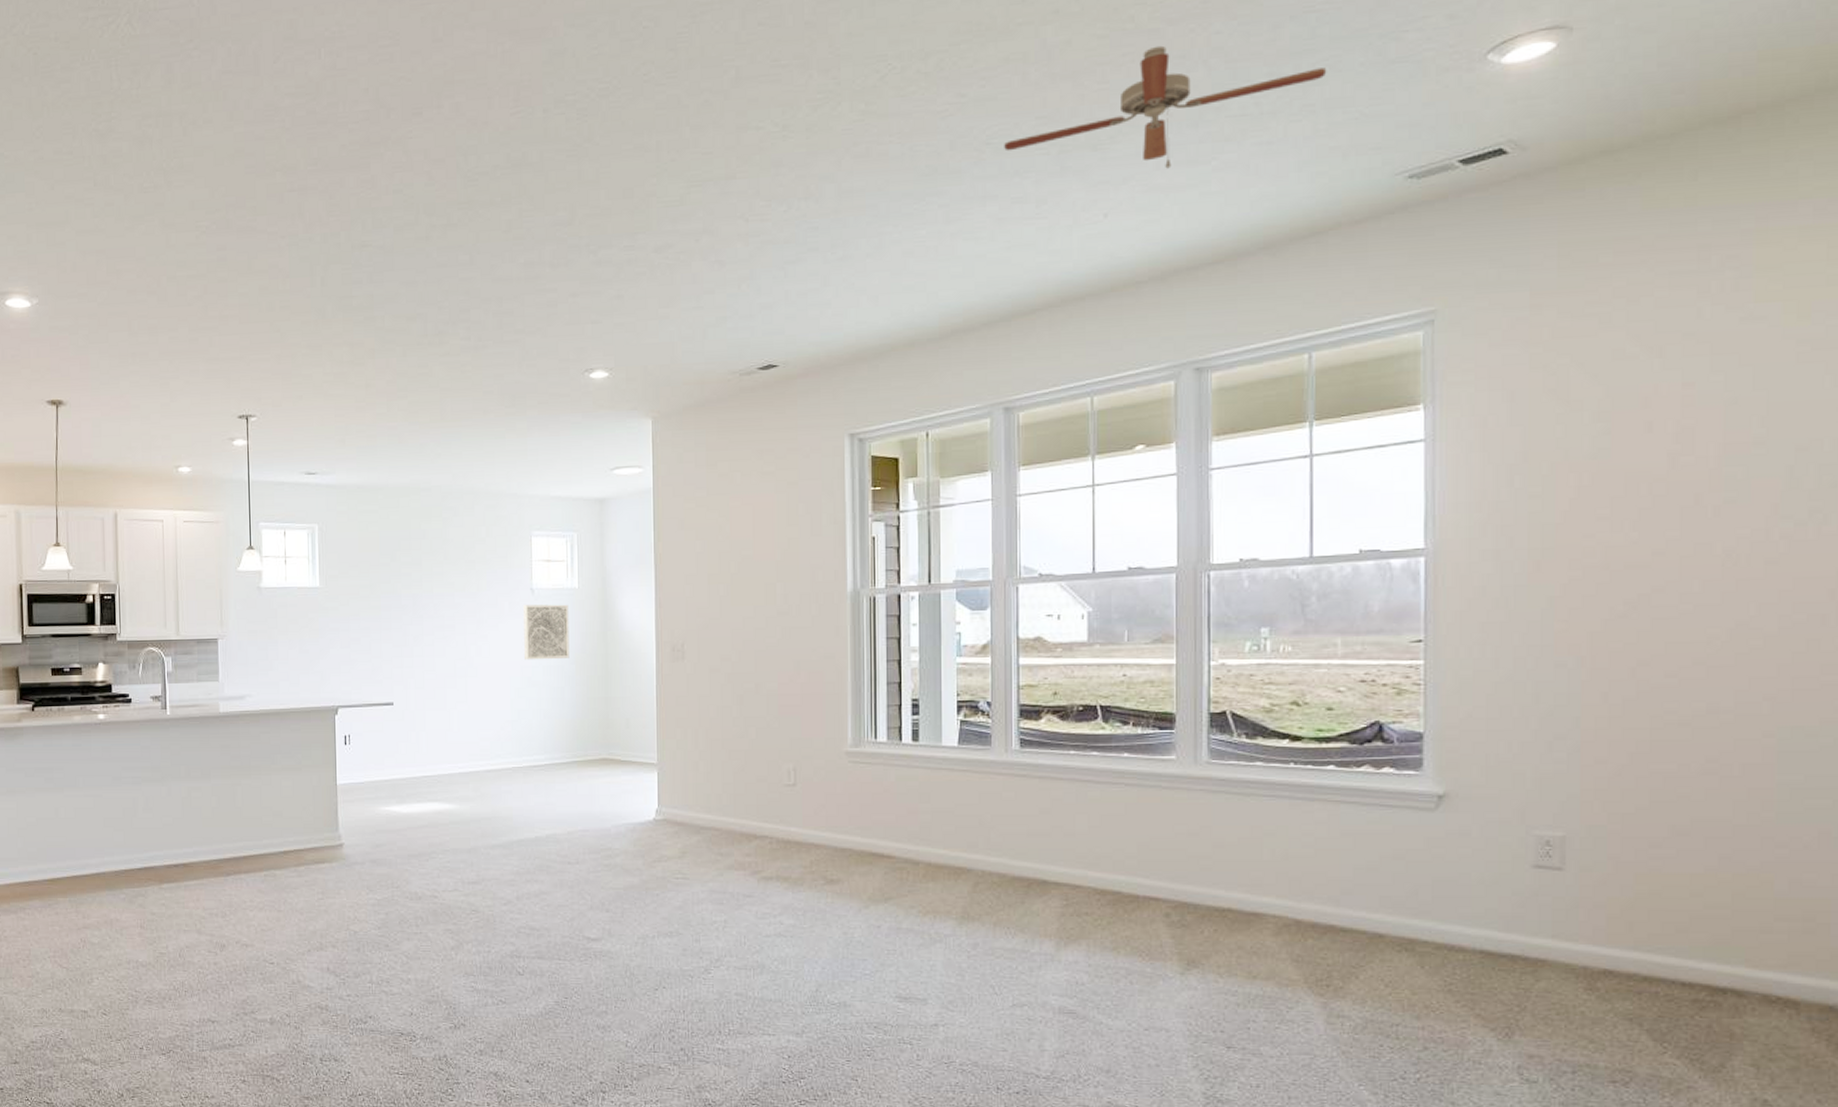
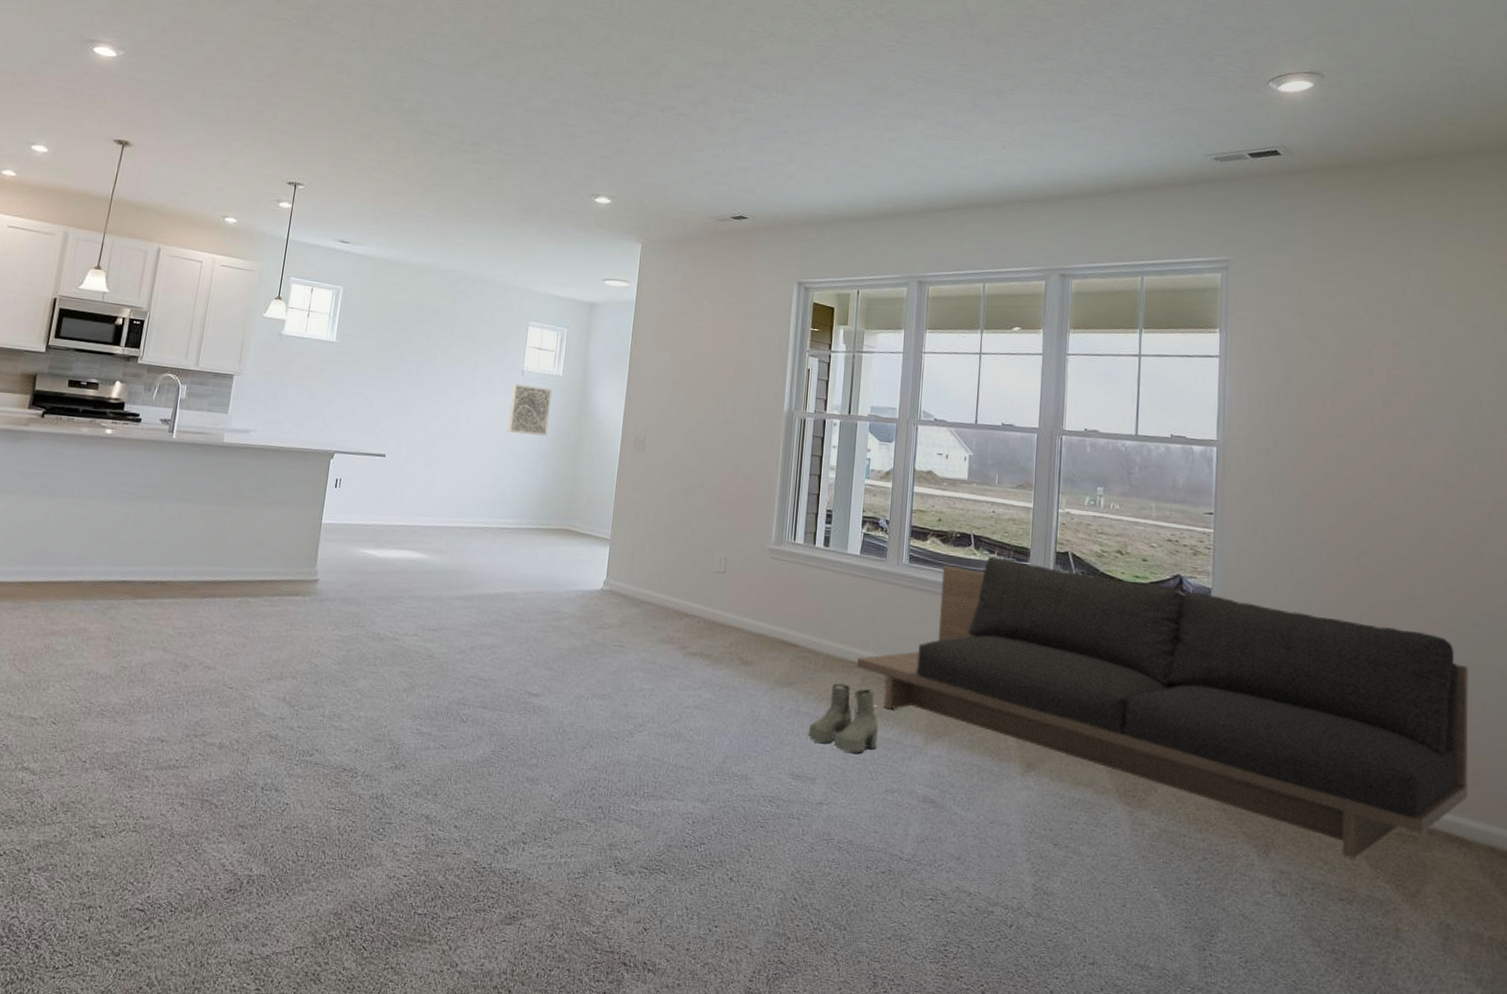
boots: none [913,893,998,967] -> present [807,683,878,753]
sofa: none [965,728,1797,1035] -> present [857,556,1469,860]
ceiling fan: present [1004,45,1327,169] -> none [934,30,1163,121]

